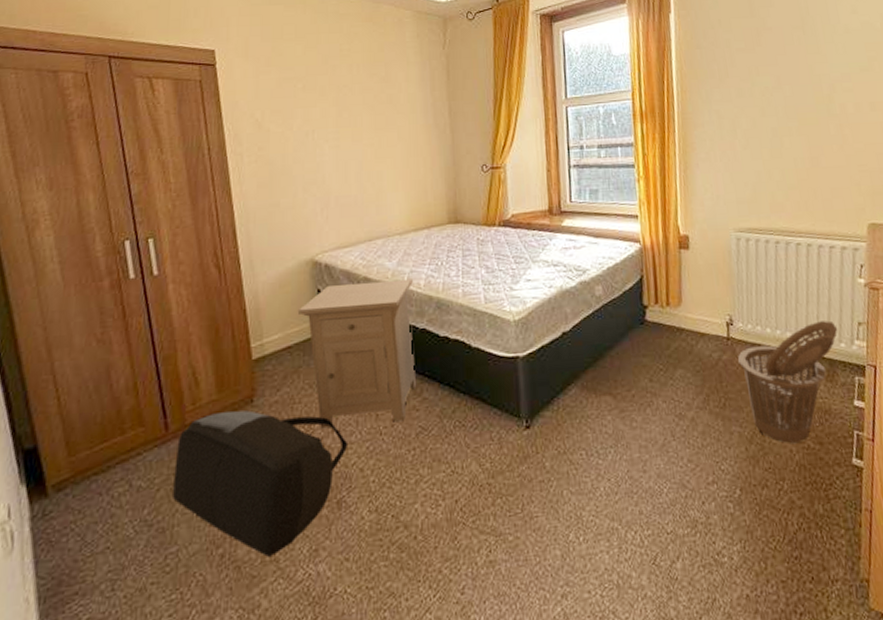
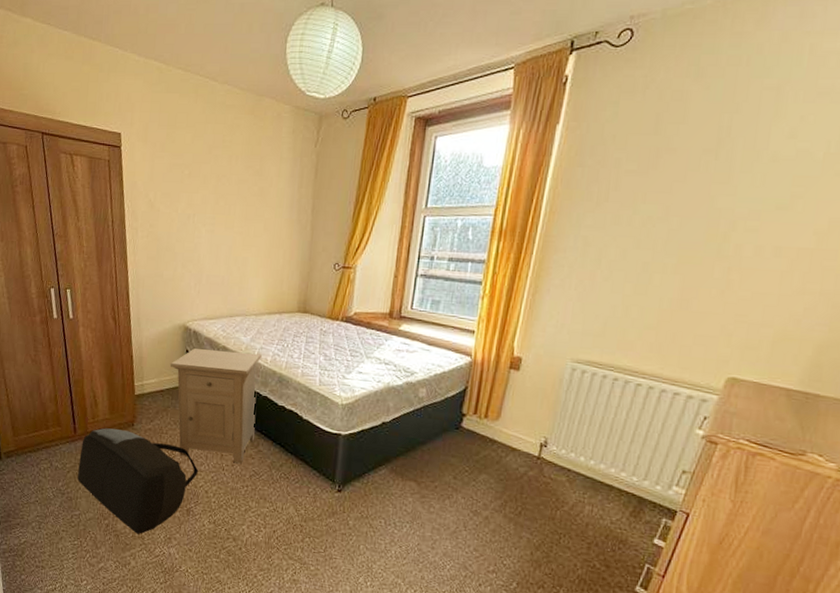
laundry basket: present [738,320,838,443] -> none [544,461,658,561]

